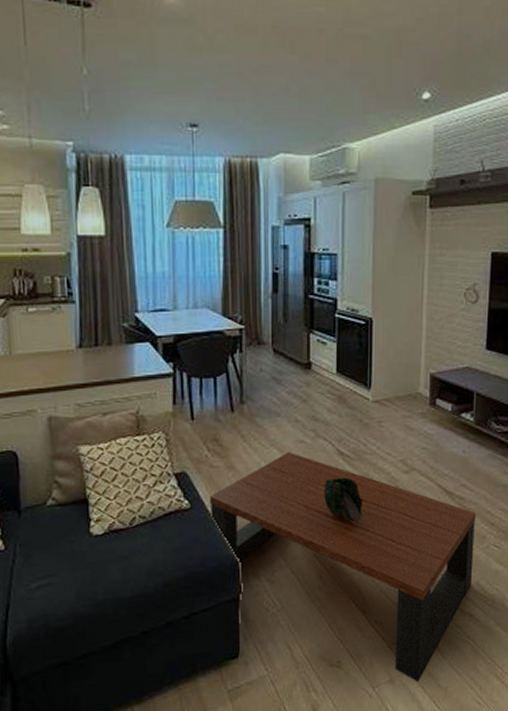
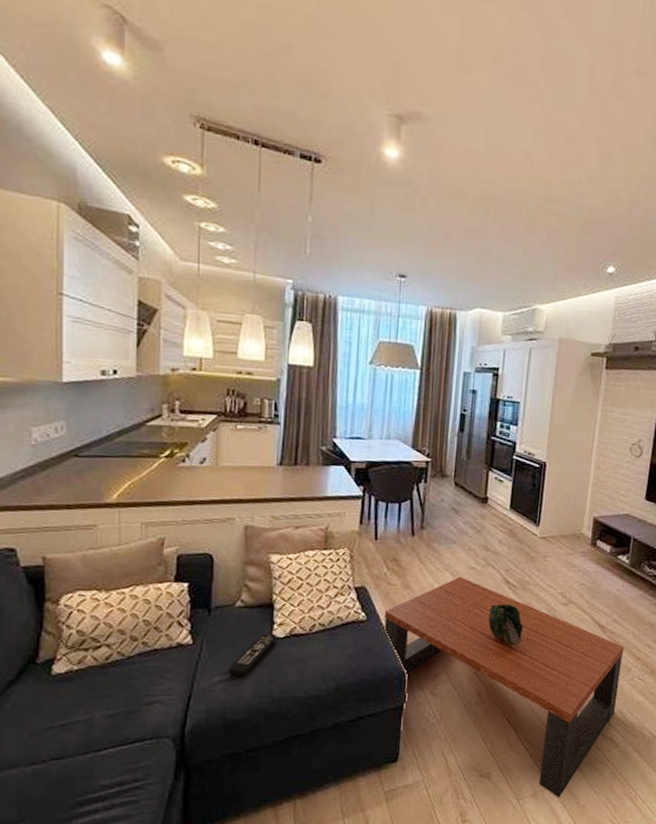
remote control: none [46,531,95,581] -> present [229,633,277,677]

